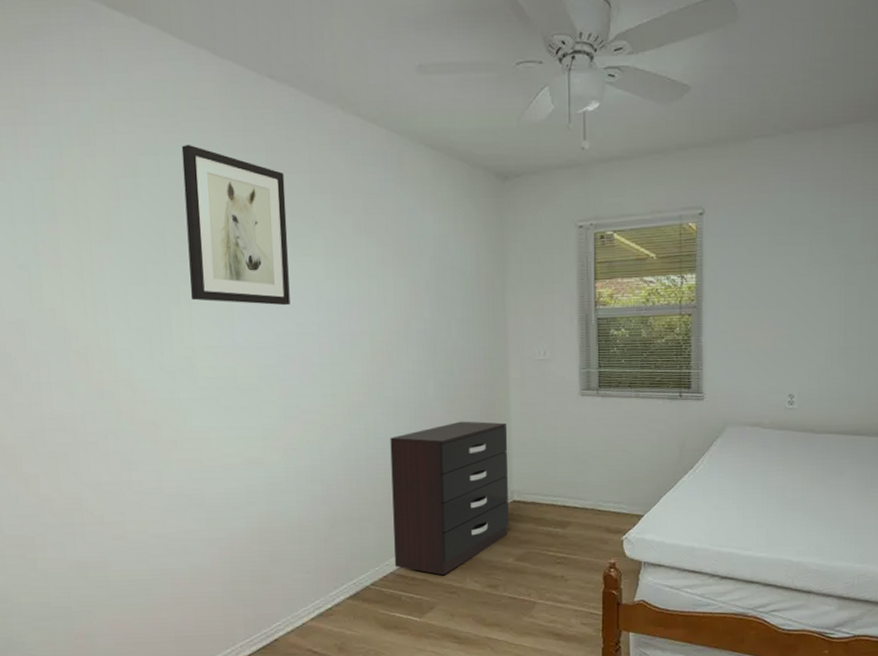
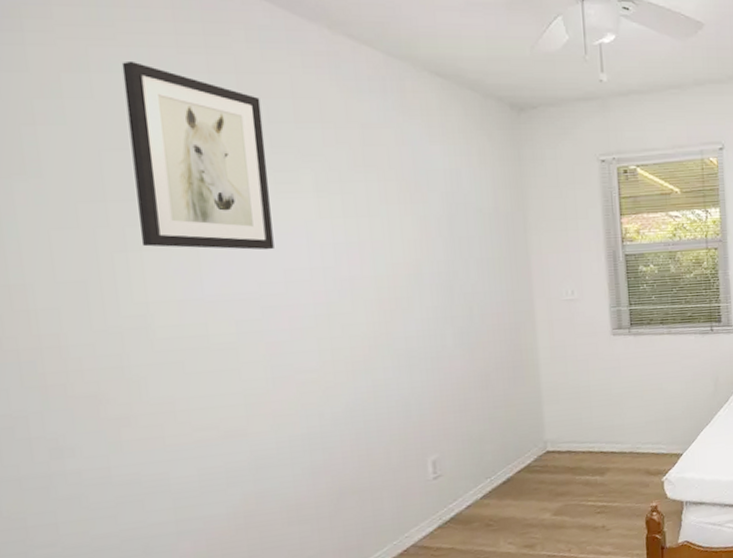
dresser: present [390,421,509,576] -> none [404,368,544,541]

